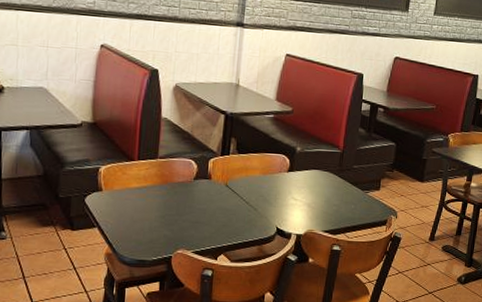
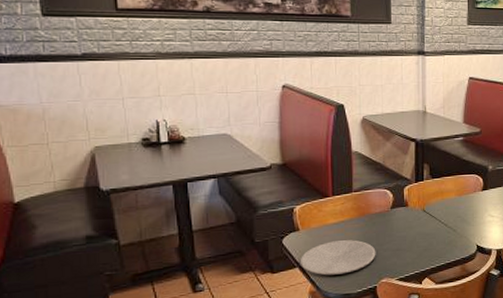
plate: none [100,205,175,240] -> present [301,240,376,276]

